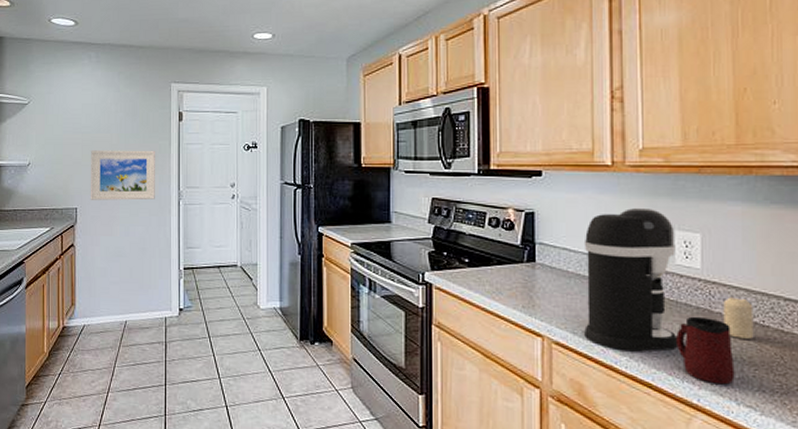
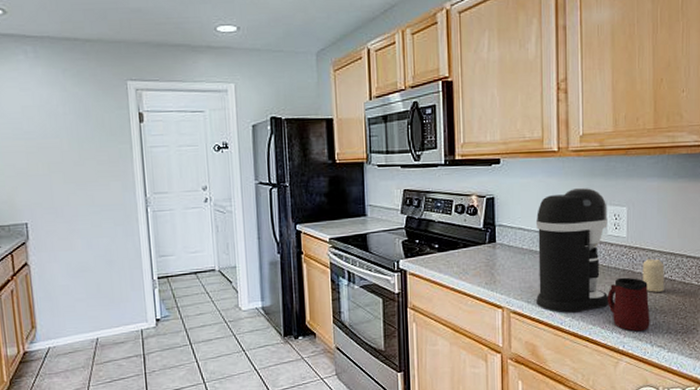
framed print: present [90,150,155,200] -> none [38,155,119,213]

